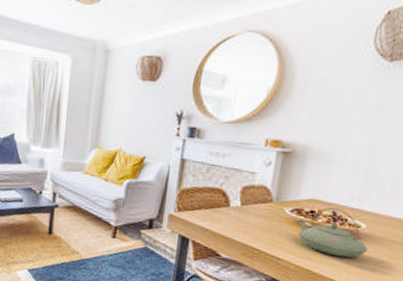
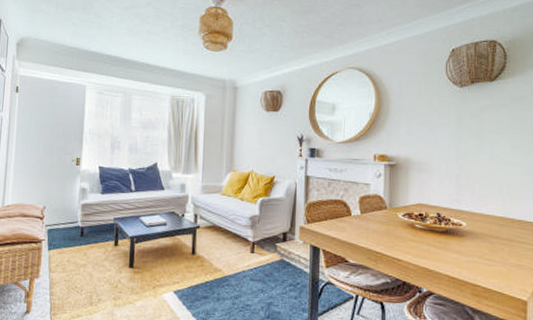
teapot: present [298,207,369,259] -> none [410,209,472,254]

